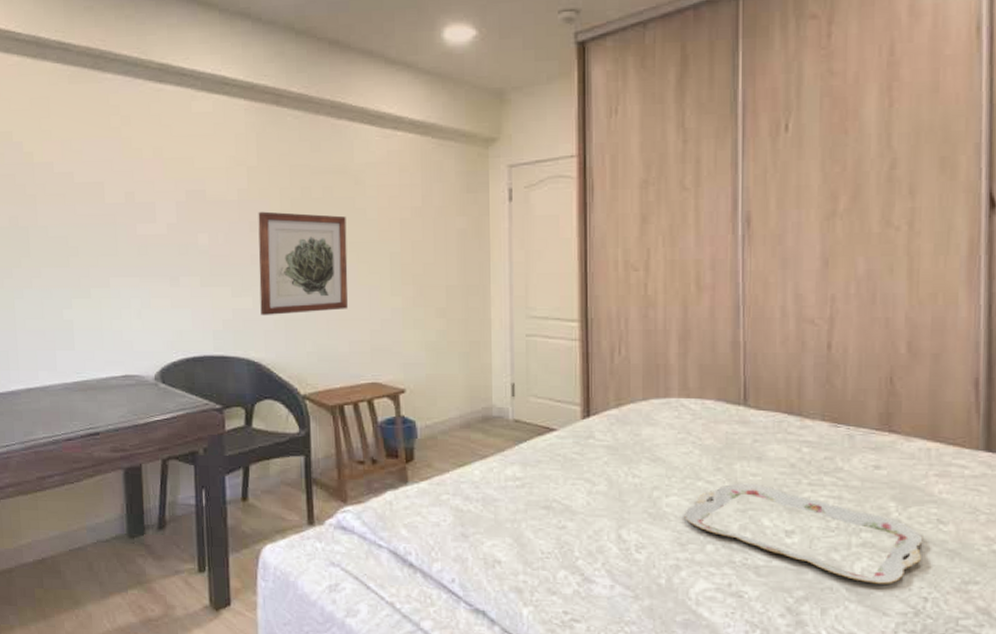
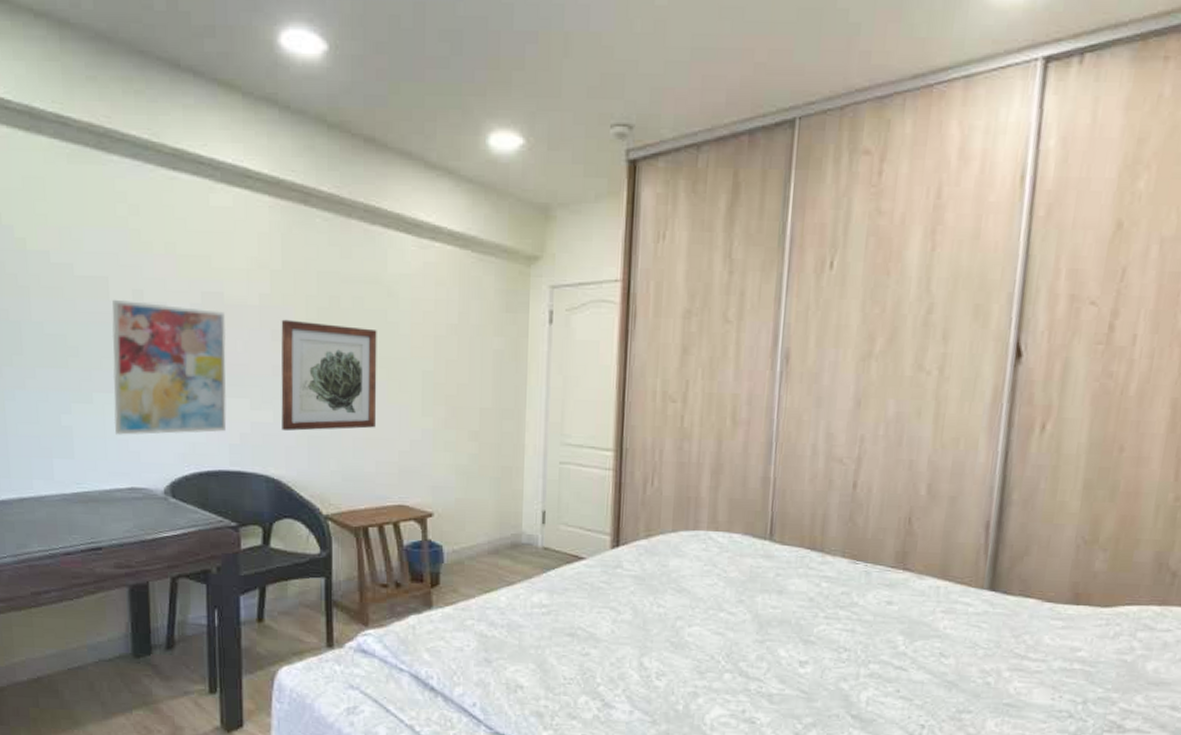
wall art: none [107,201,210,326] -> present [112,299,227,435]
serving tray: present [684,483,923,584] -> none [705,615,926,713]

